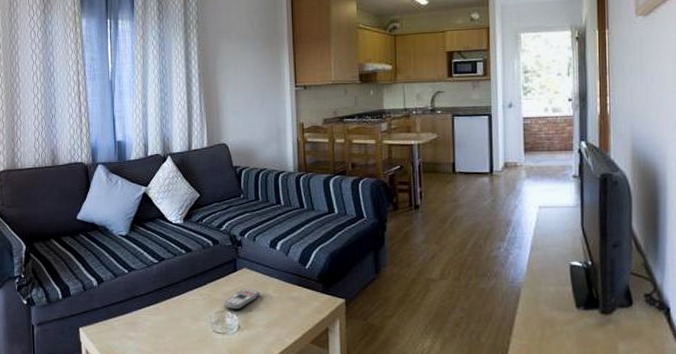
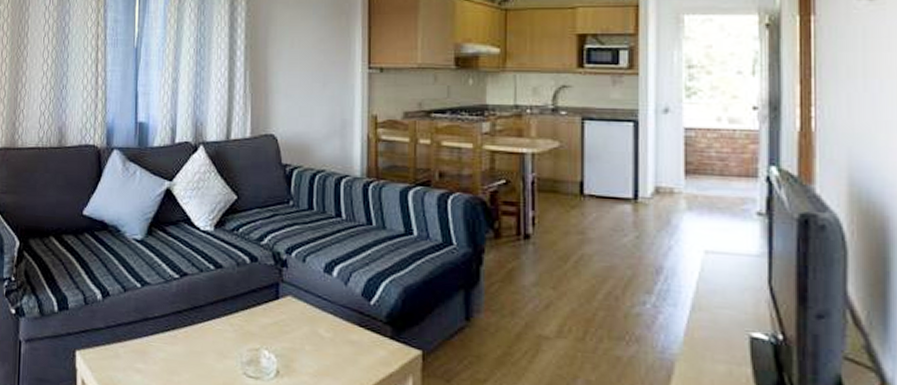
remote control: present [223,288,260,309] -> none [258,322,308,349]

